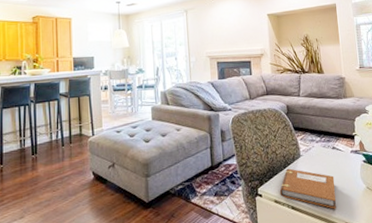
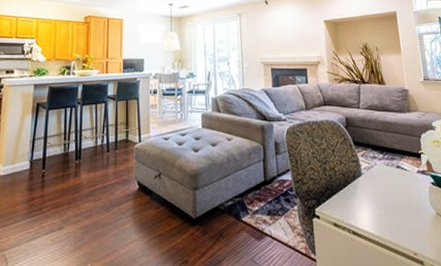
notebook: present [279,168,336,209] -> none [339,187,403,237]

